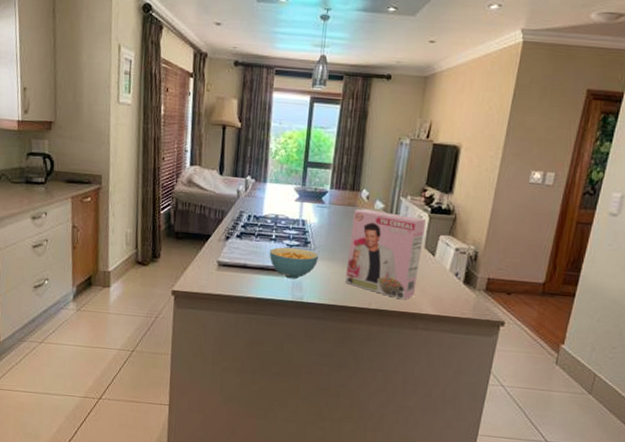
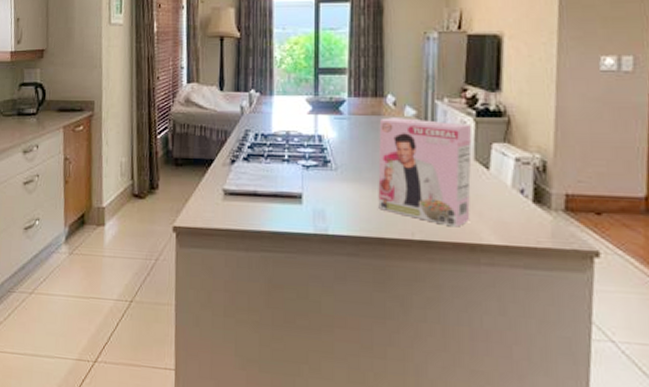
cereal bowl: present [269,247,318,279] -> none [282,168,342,207]

